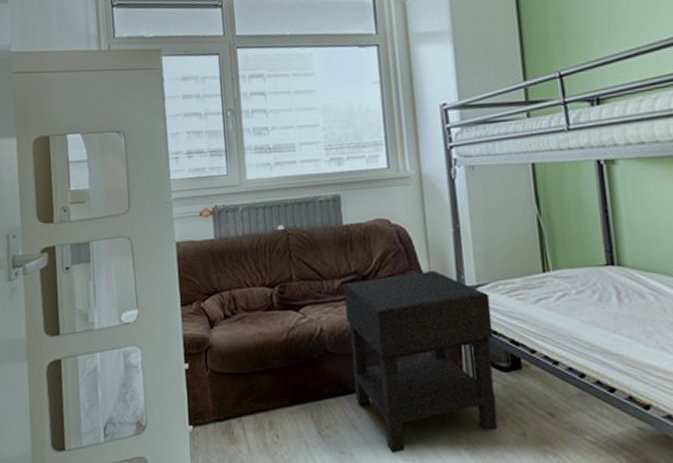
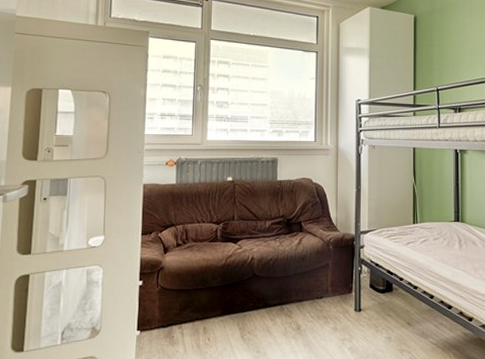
nightstand: present [344,270,498,454] -> none [272,218,376,353]

